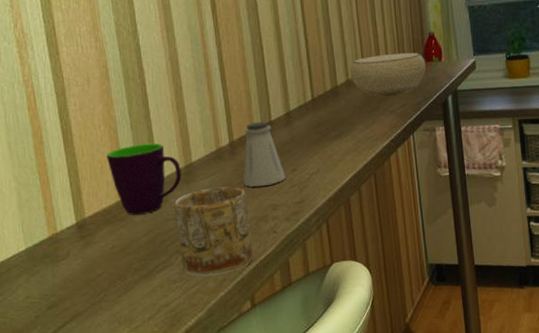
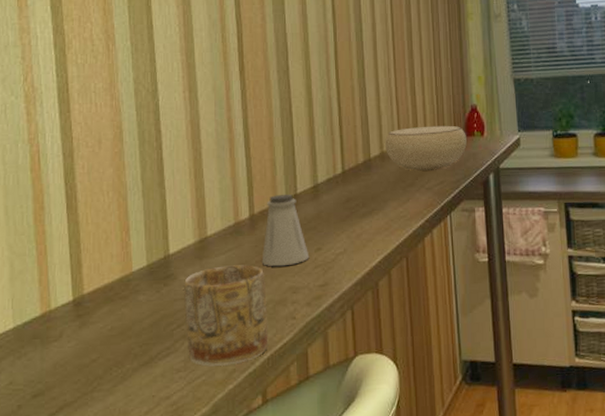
mug: present [107,143,182,215] -> none [113,213,194,293]

